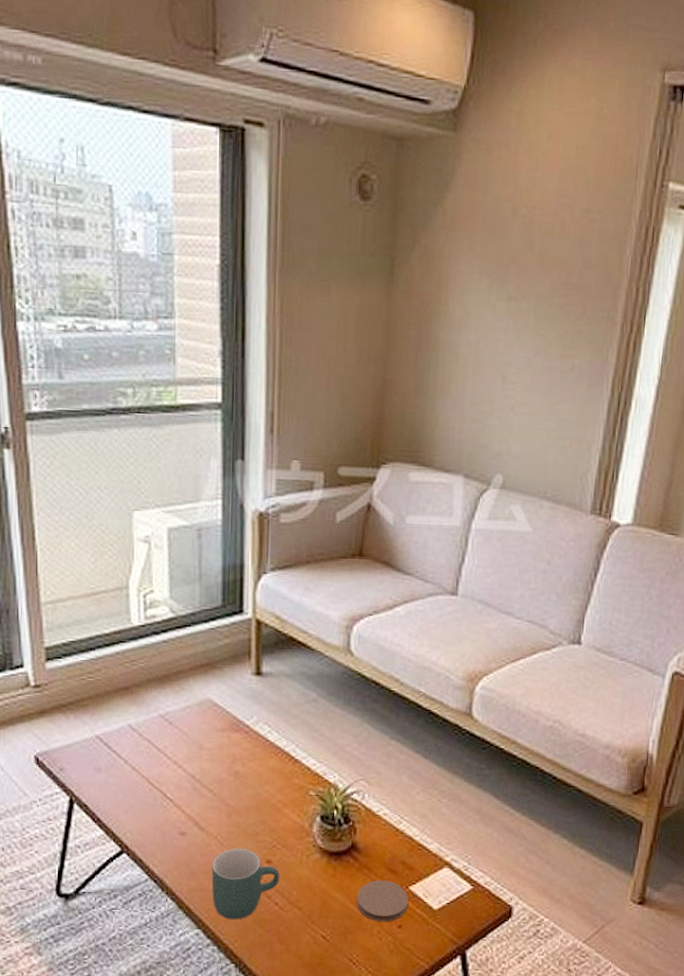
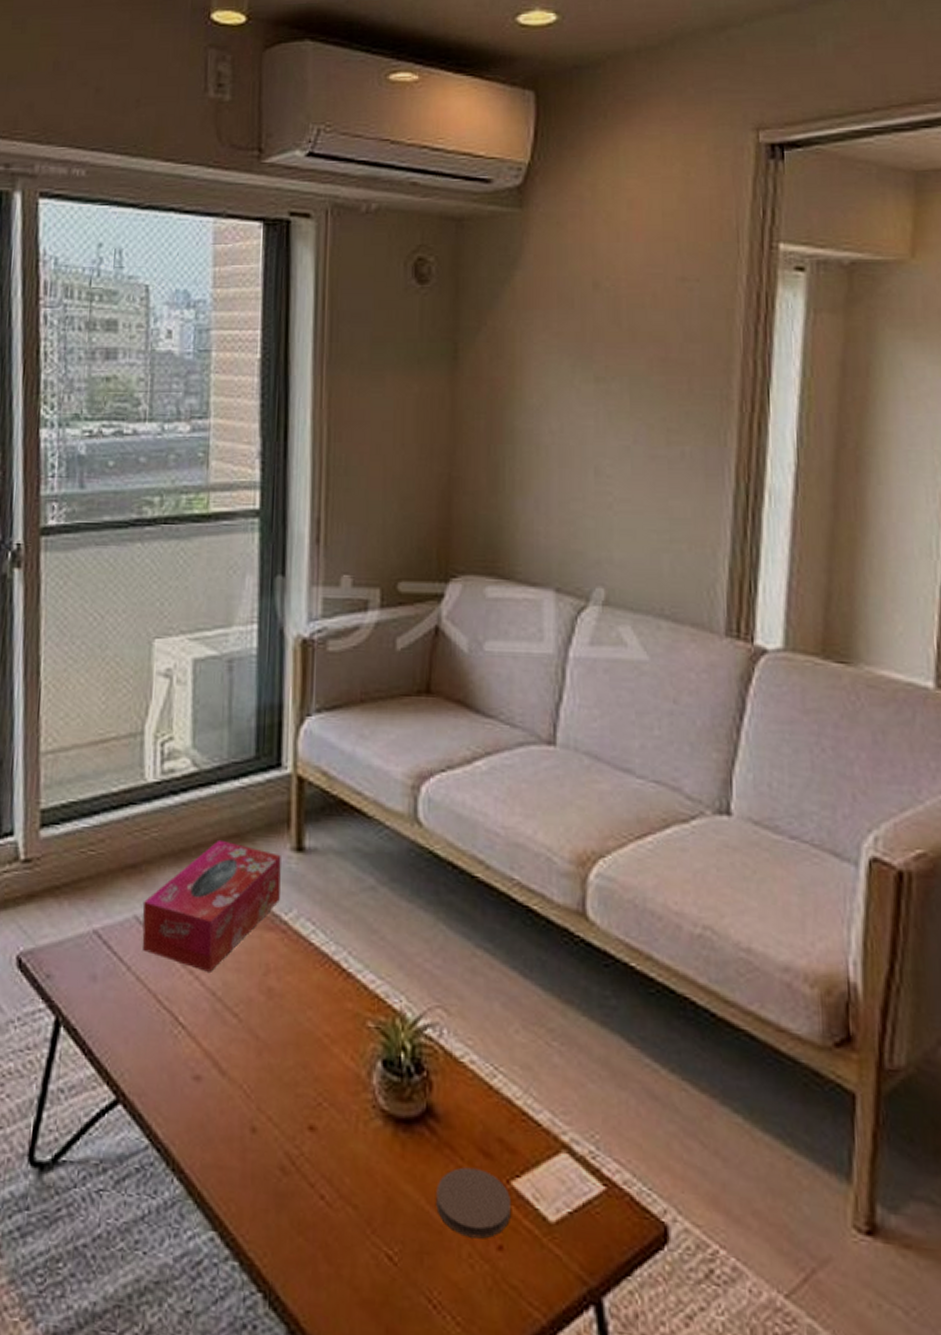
tissue box: none [134,667,244,762] -> present [142,839,281,972]
mug: present [211,848,280,920] -> none [233,1104,328,1220]

